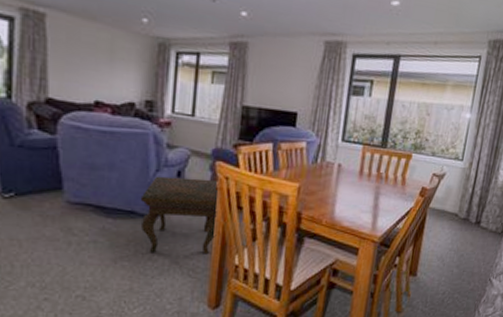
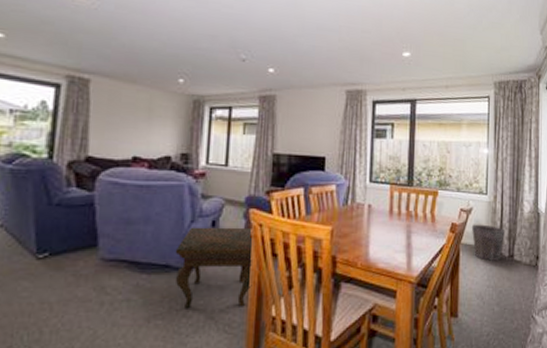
waste bin: none [441,189,475,226] -> present [471,224,504,261]

